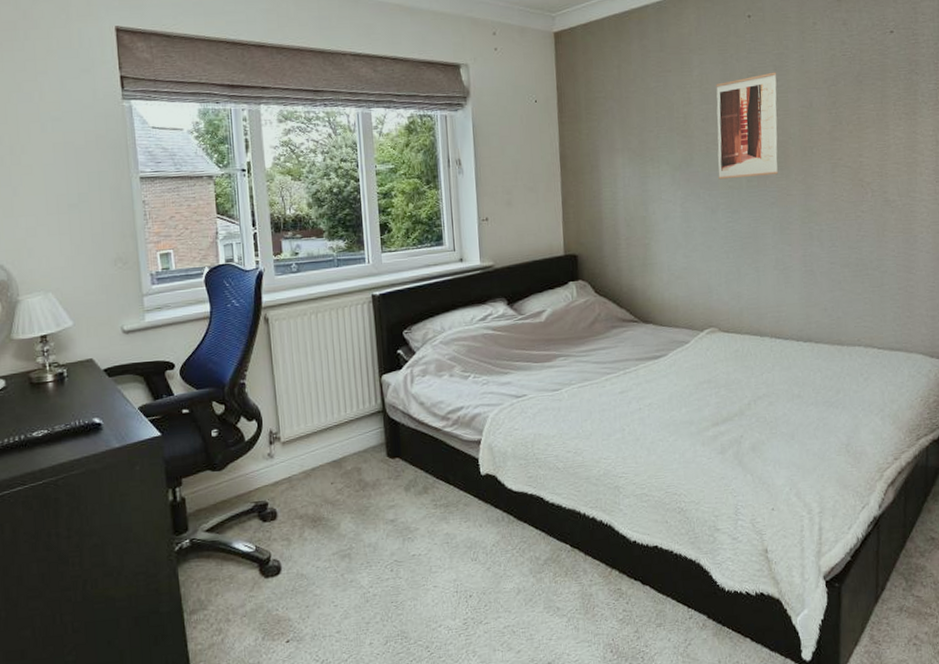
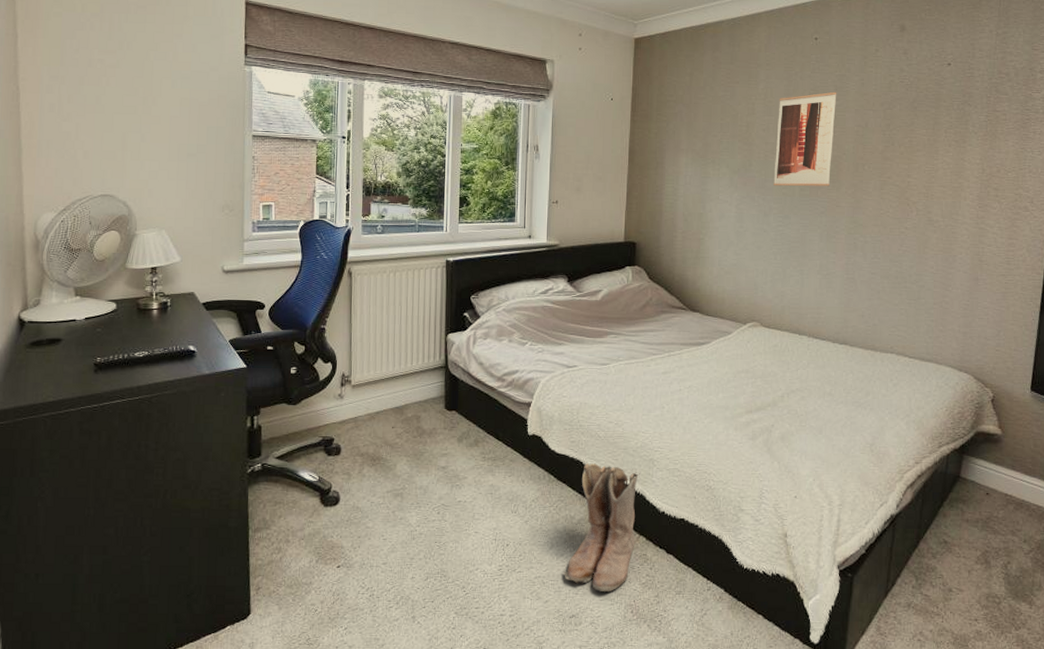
boots: none [533,497,608,634] -> present [563,463,640,593]

